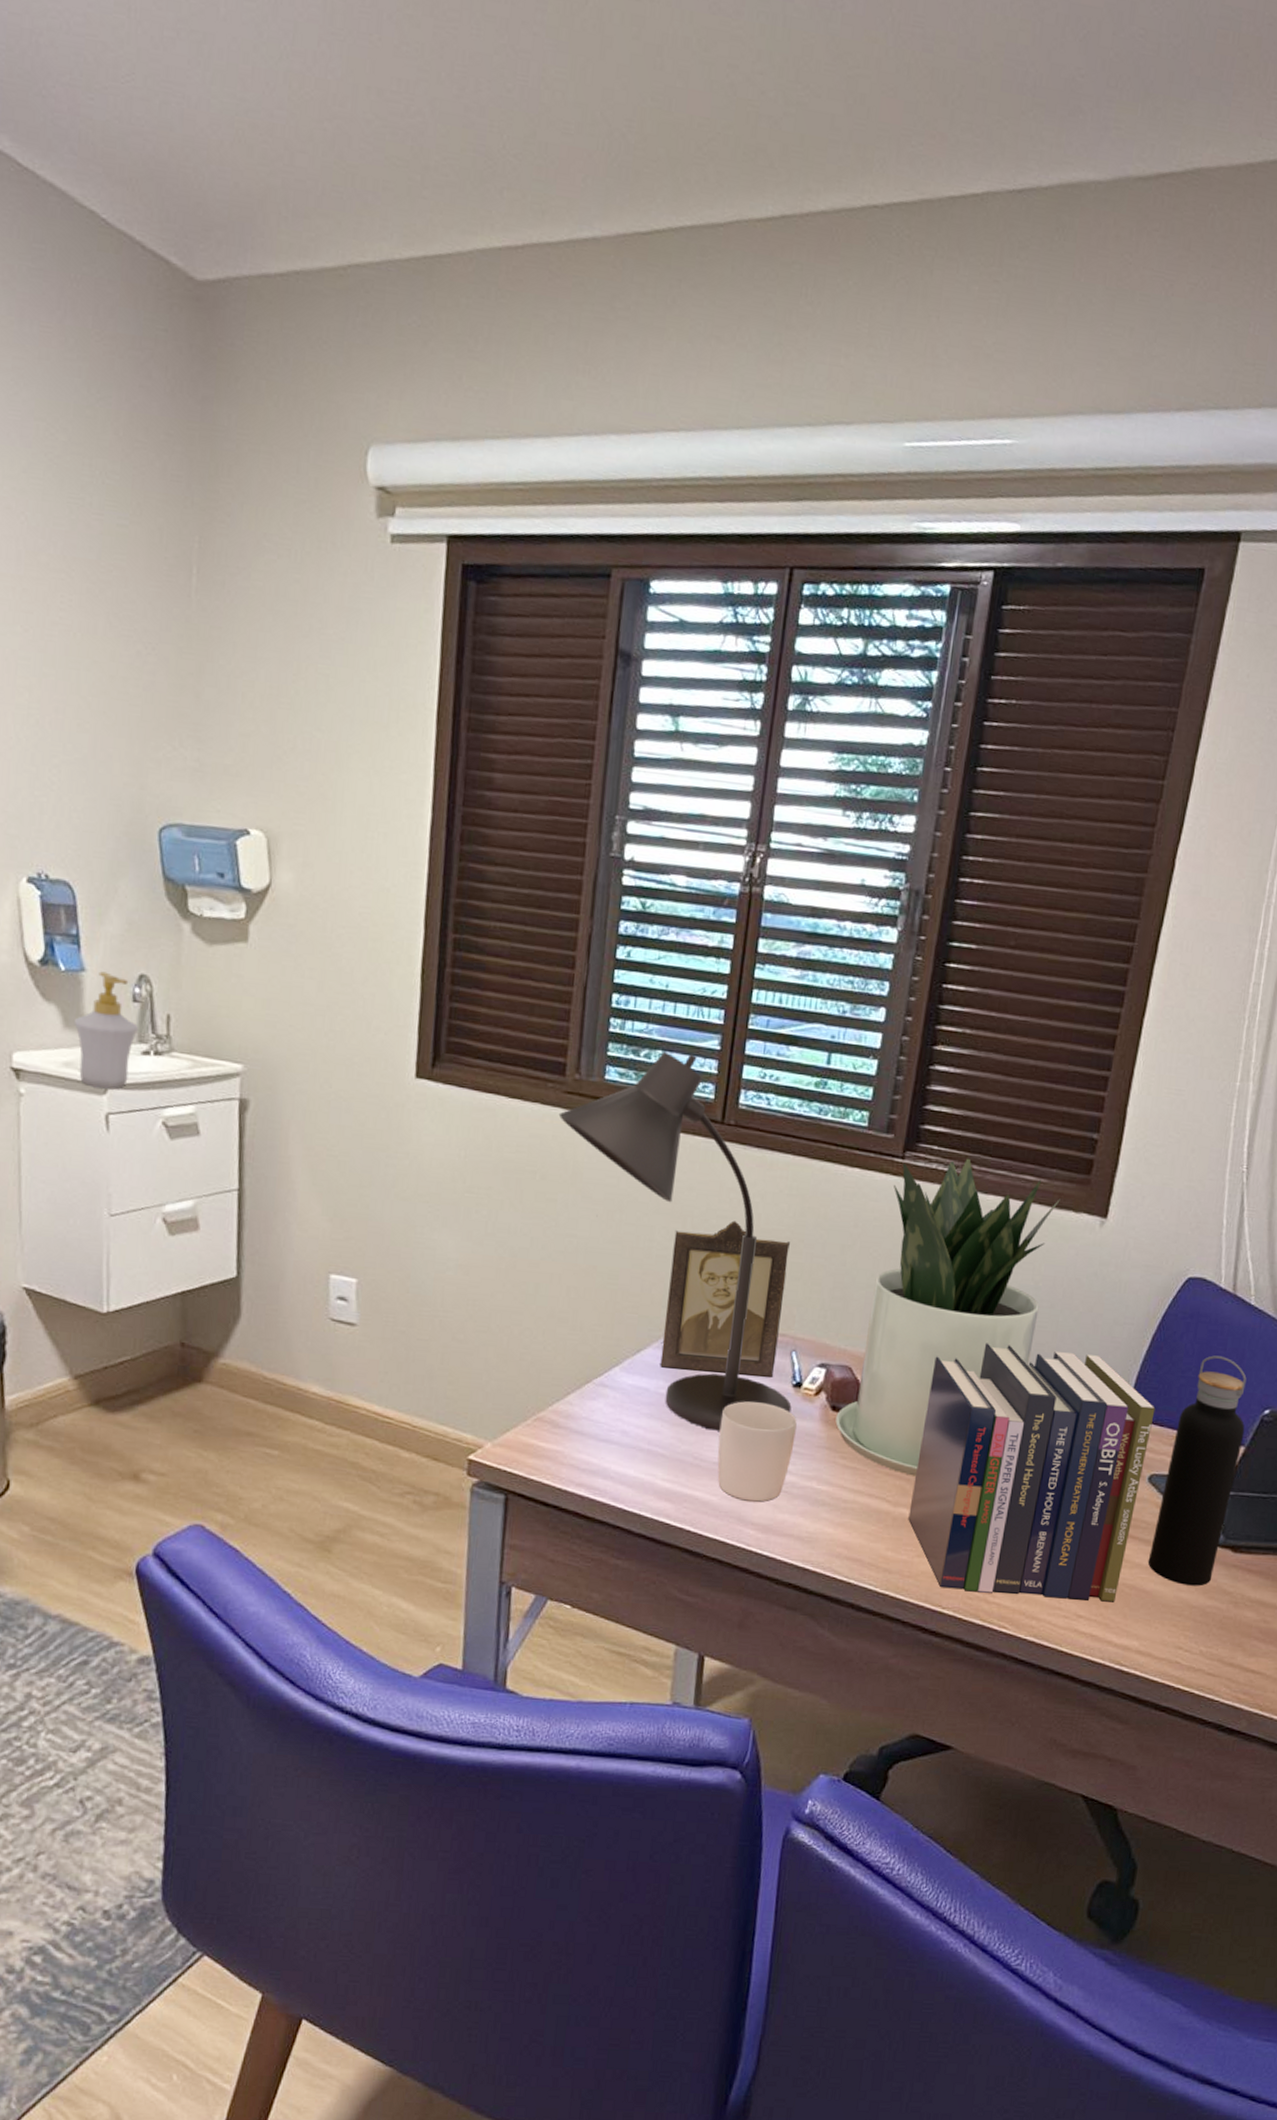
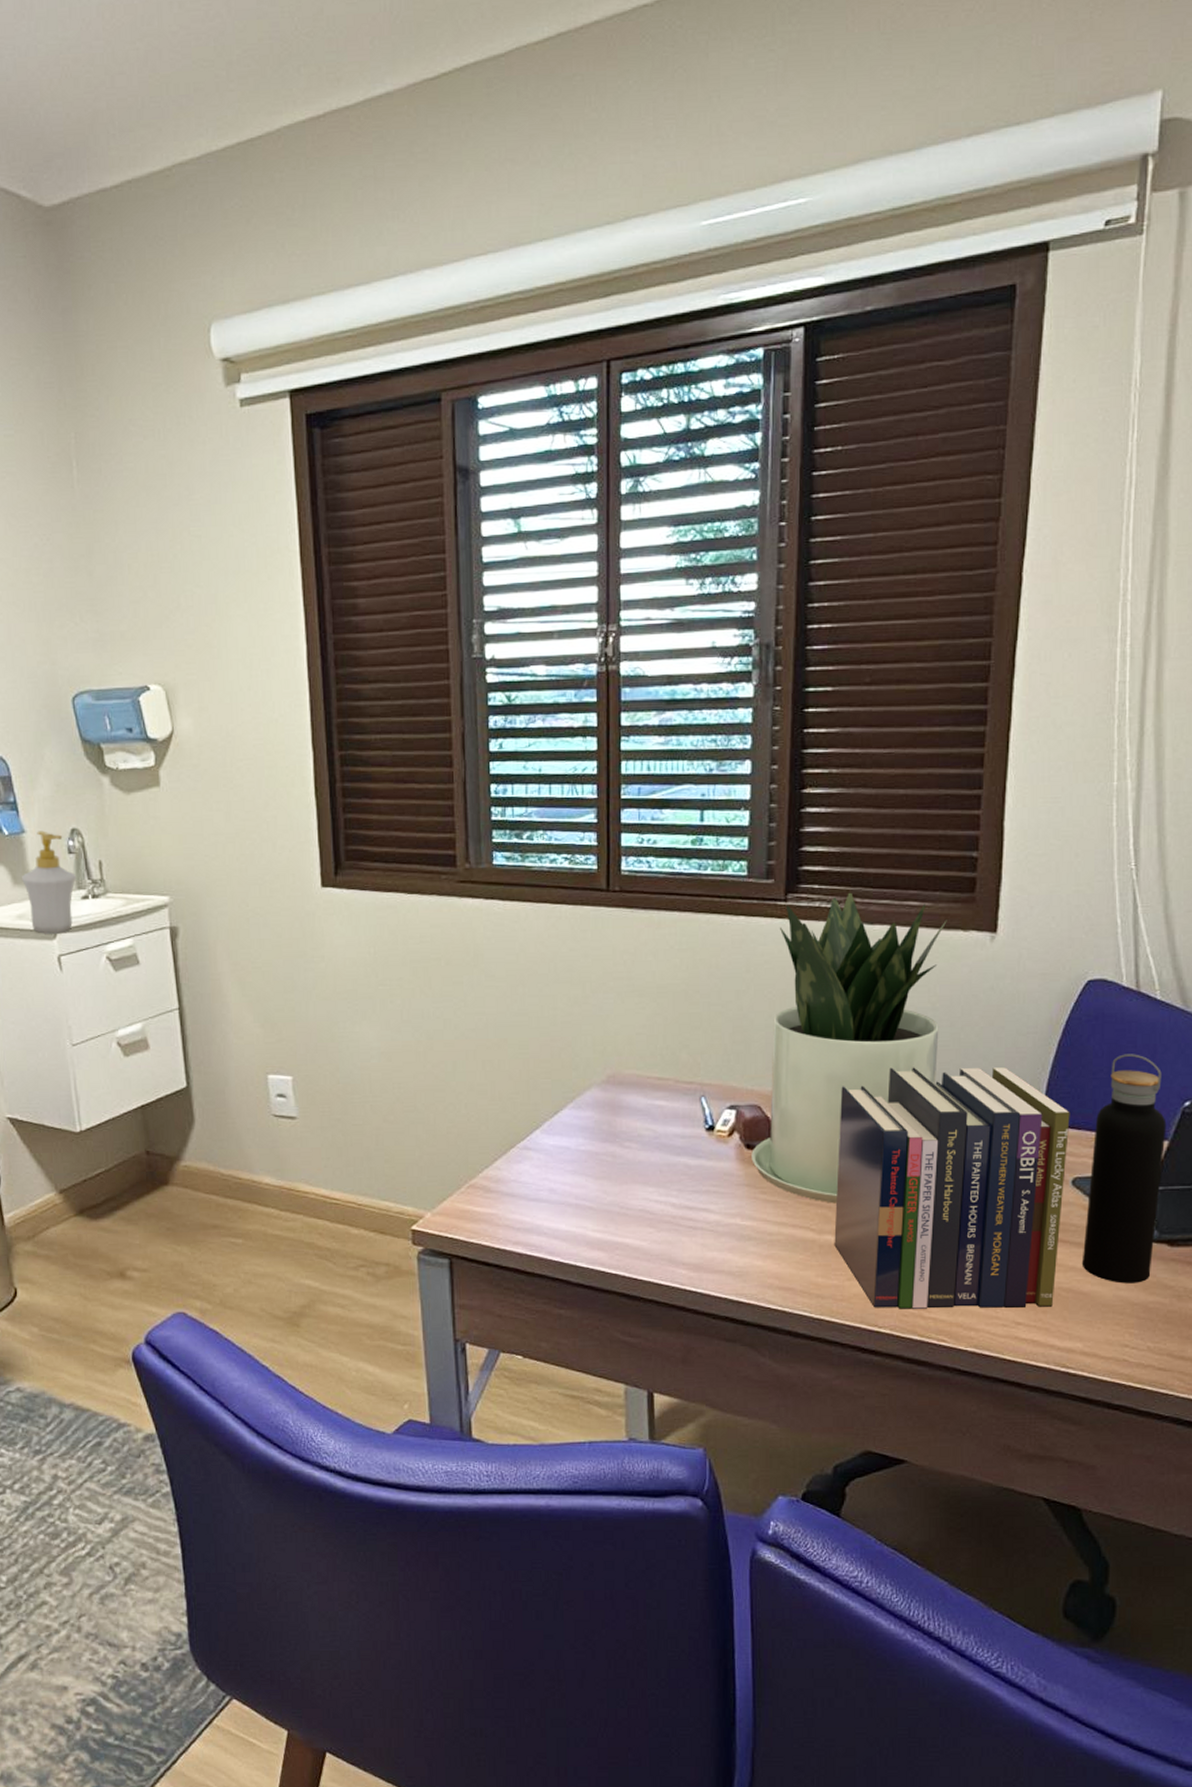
desk lamp: present [558,1052,792,1431] -> none [454,830,707,1180]
photo frame: present [660,1220,790,1378] -> none [576,980,687,1127]
mug: present [717,1401,797,1503] -> none [641,1149,714,1244]

